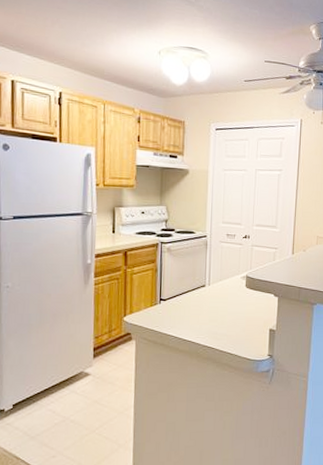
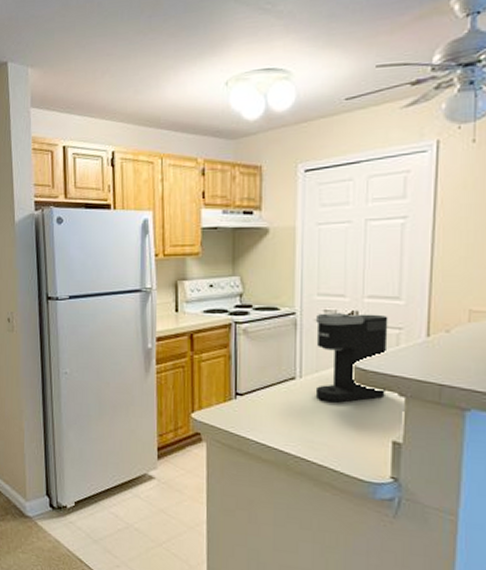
coffee maker: none [219,236,269,303] -> present [315,313,388,403]

